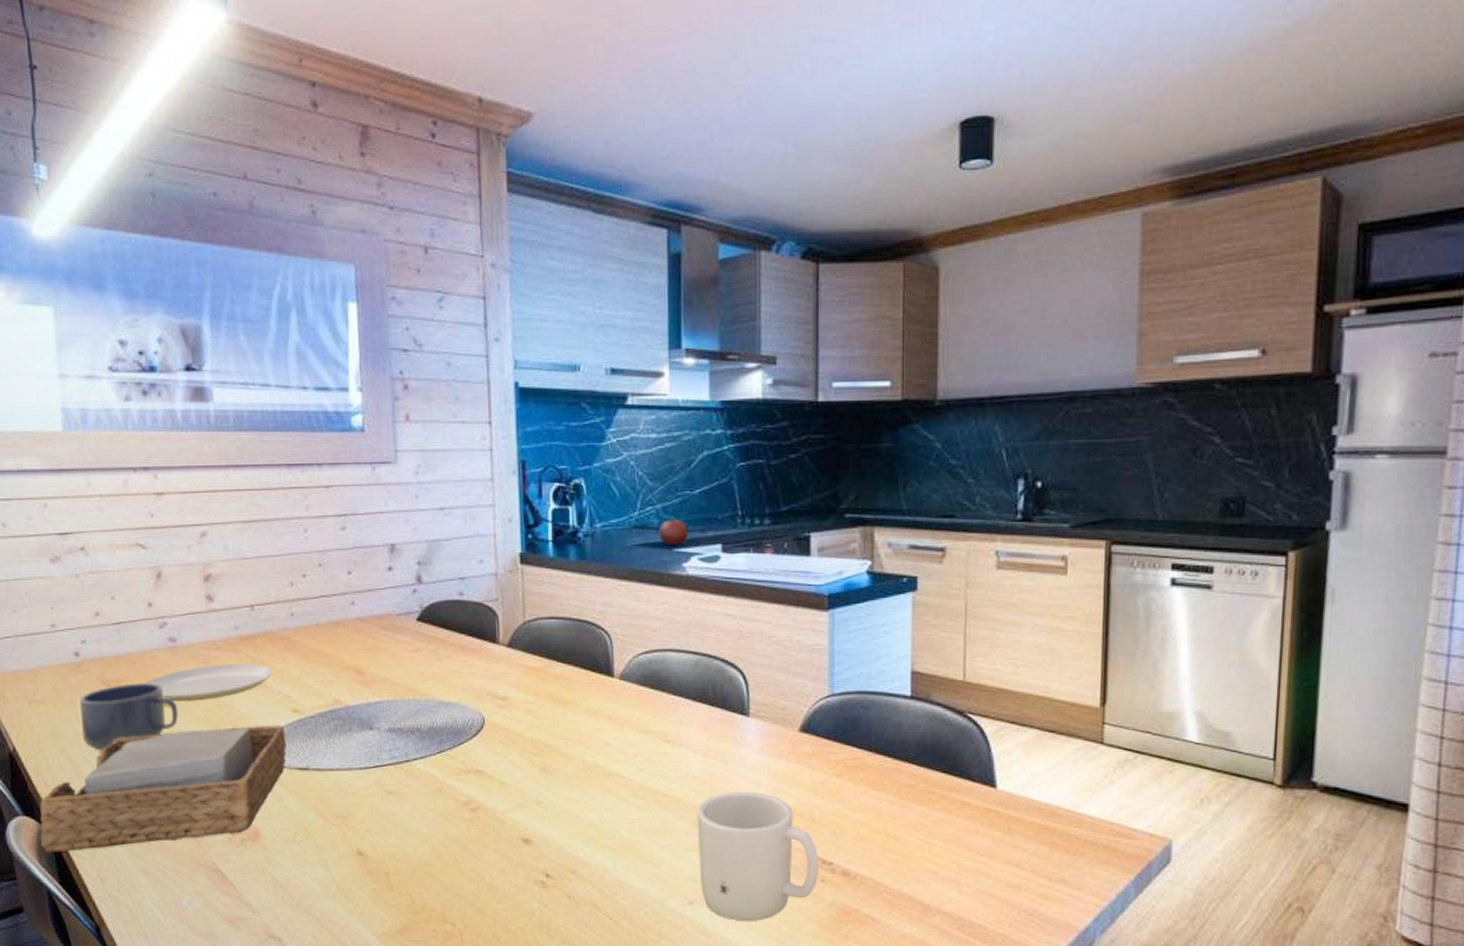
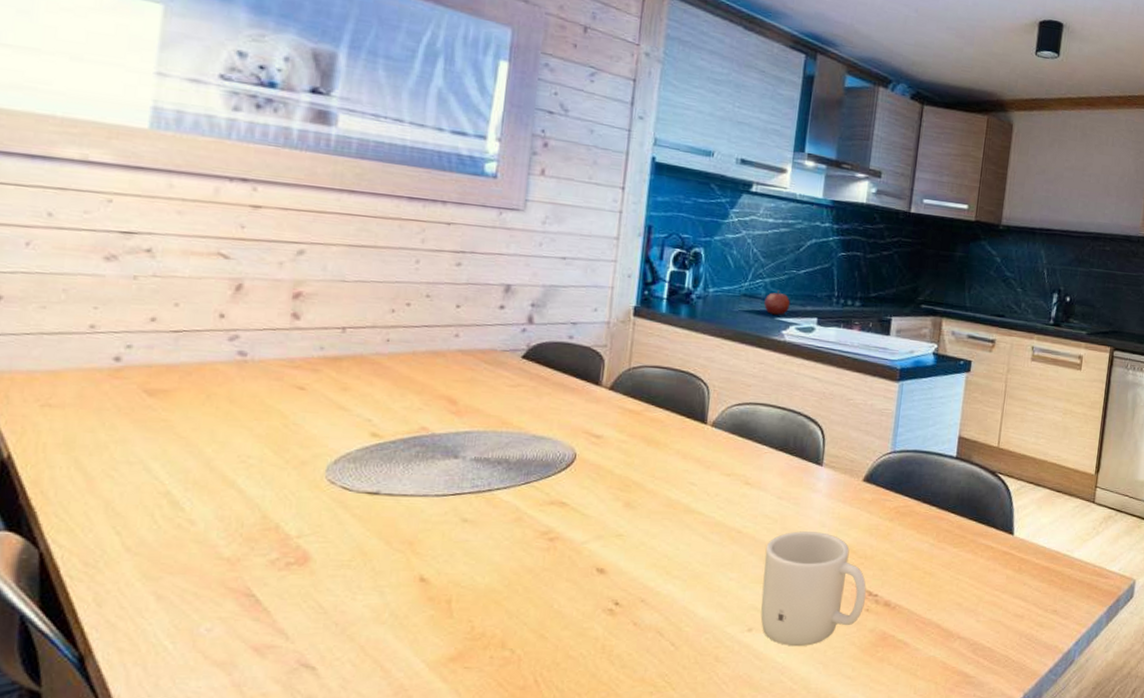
napkin holder: present [40,725,287,853] -> none [22,447,359,574]
cup: present [79,683,179,751] -> none [105,394,236,464]
plate: present [146,664,273,701] -> none [200,383,356,418]

